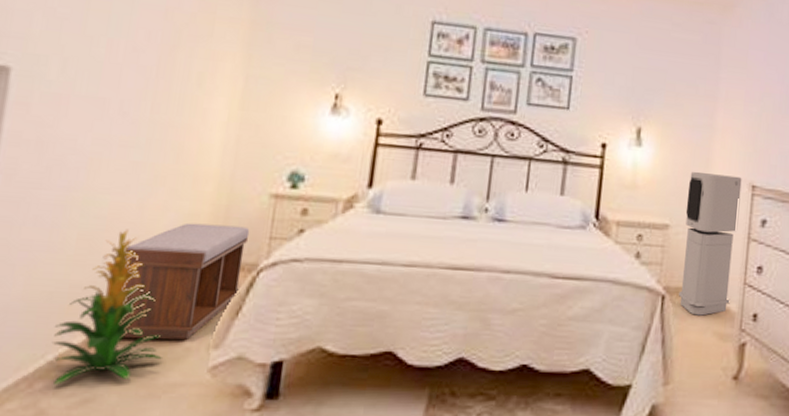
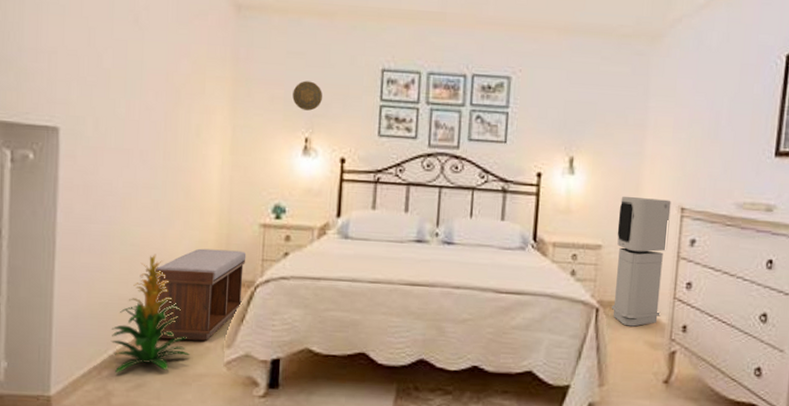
decorative plate: none [323,28,361,63] -> present [292,80,323,111]

